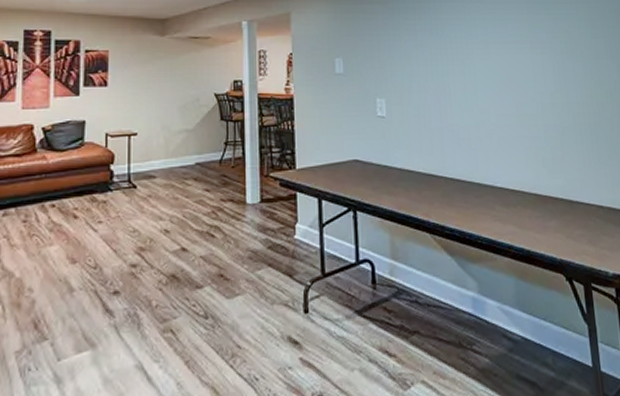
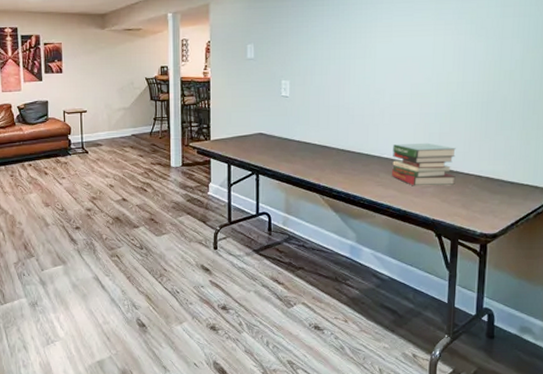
books: none [506,169,576,219] -> present [392,142,456,185]

